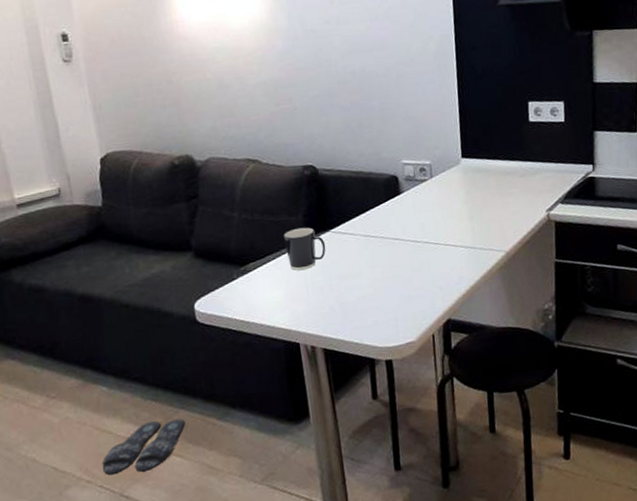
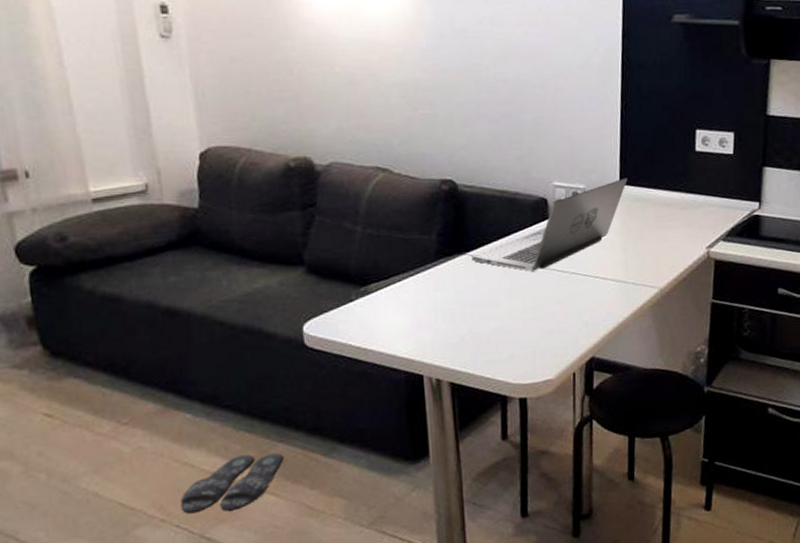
mug: present [283,227,326,271] -> none [412,247,461,295]
laptop: none [334,151,469,244] -> present [471,178,628,271]

